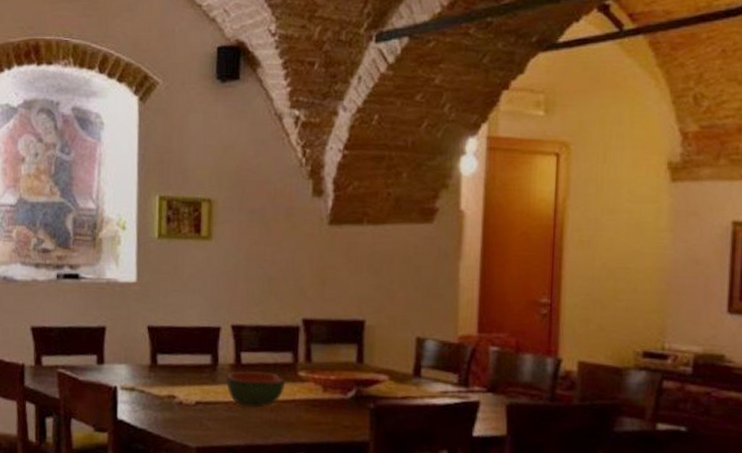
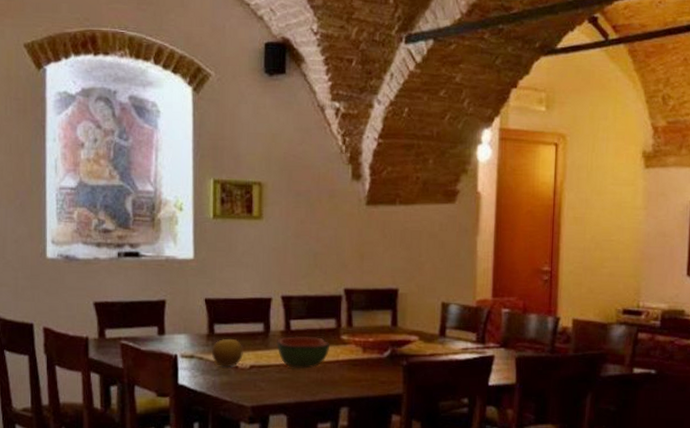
fruit: none [153,370,188,402] -> present [211,338,243,367]

